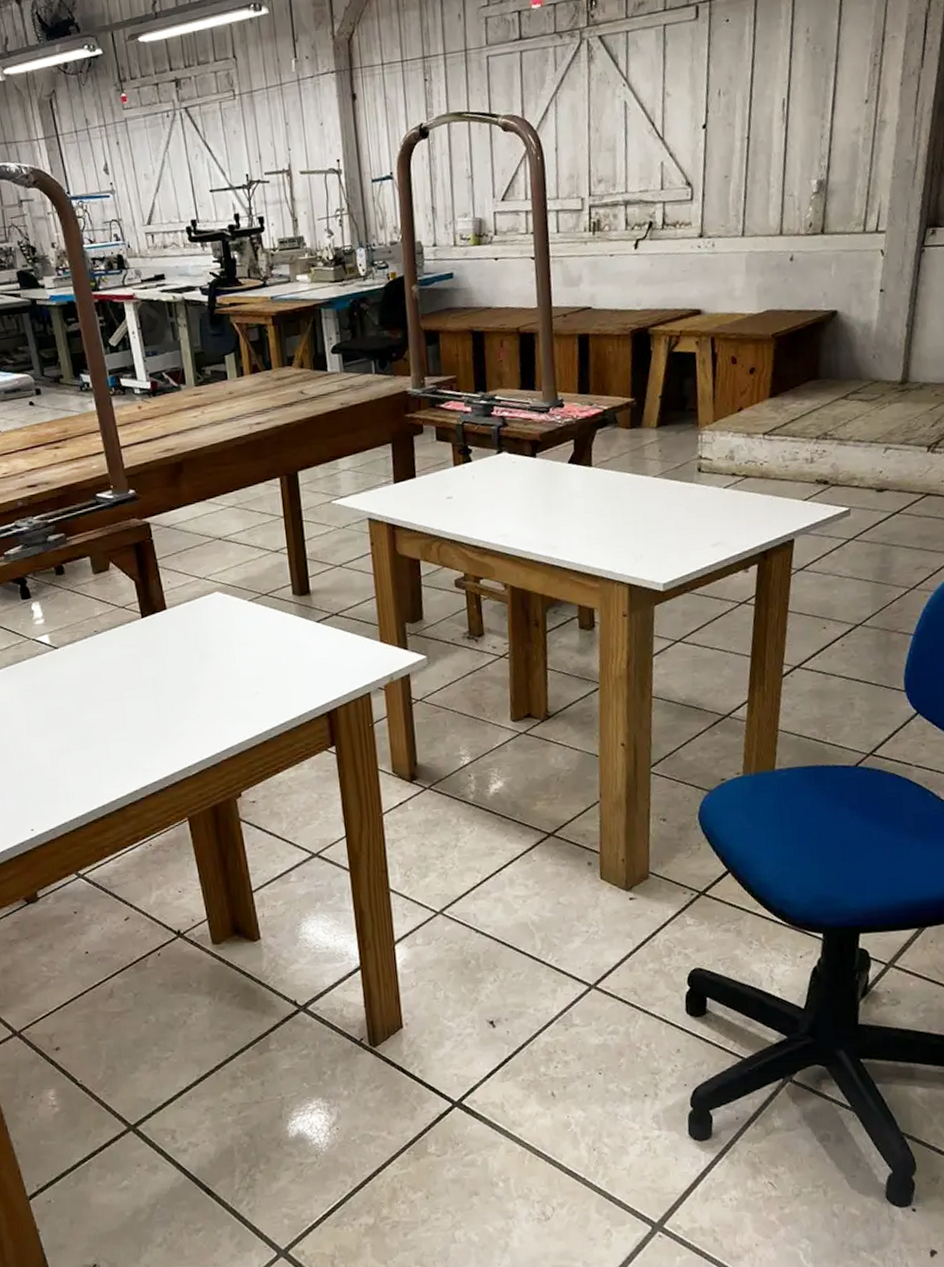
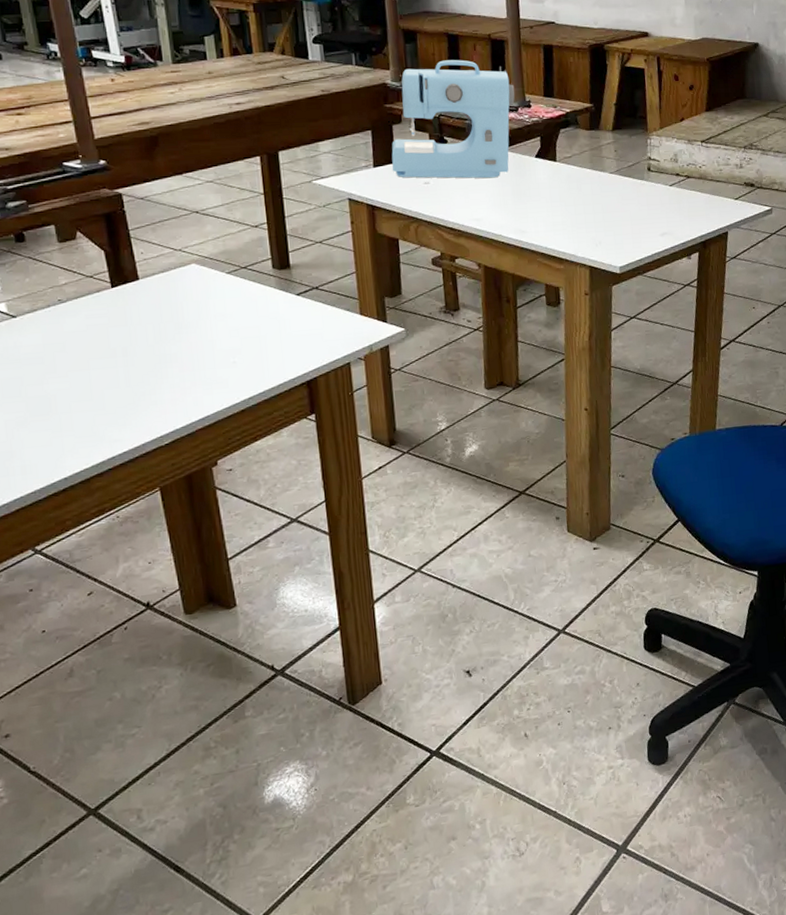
sewing machine: none [412,358,546,493] -> present [391,59,515,179]

